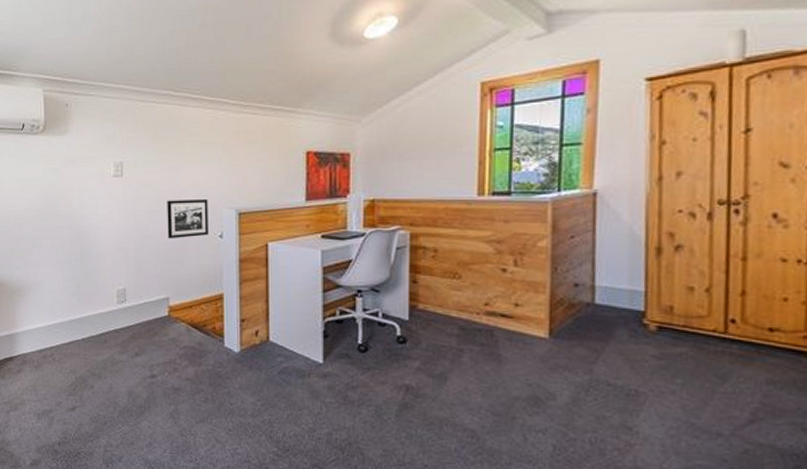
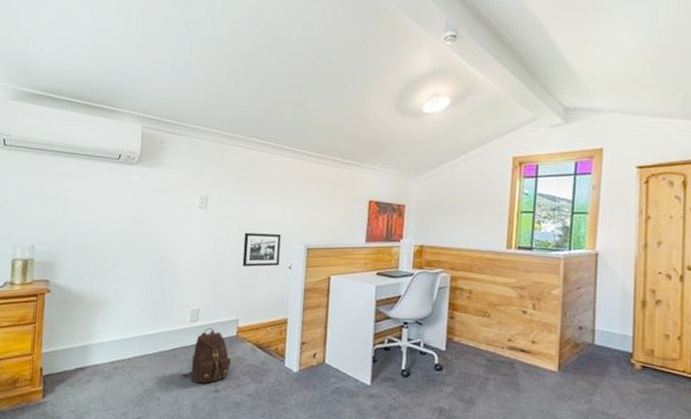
backpack: none [113,309,165,369] -> present [181,328,231,384]

